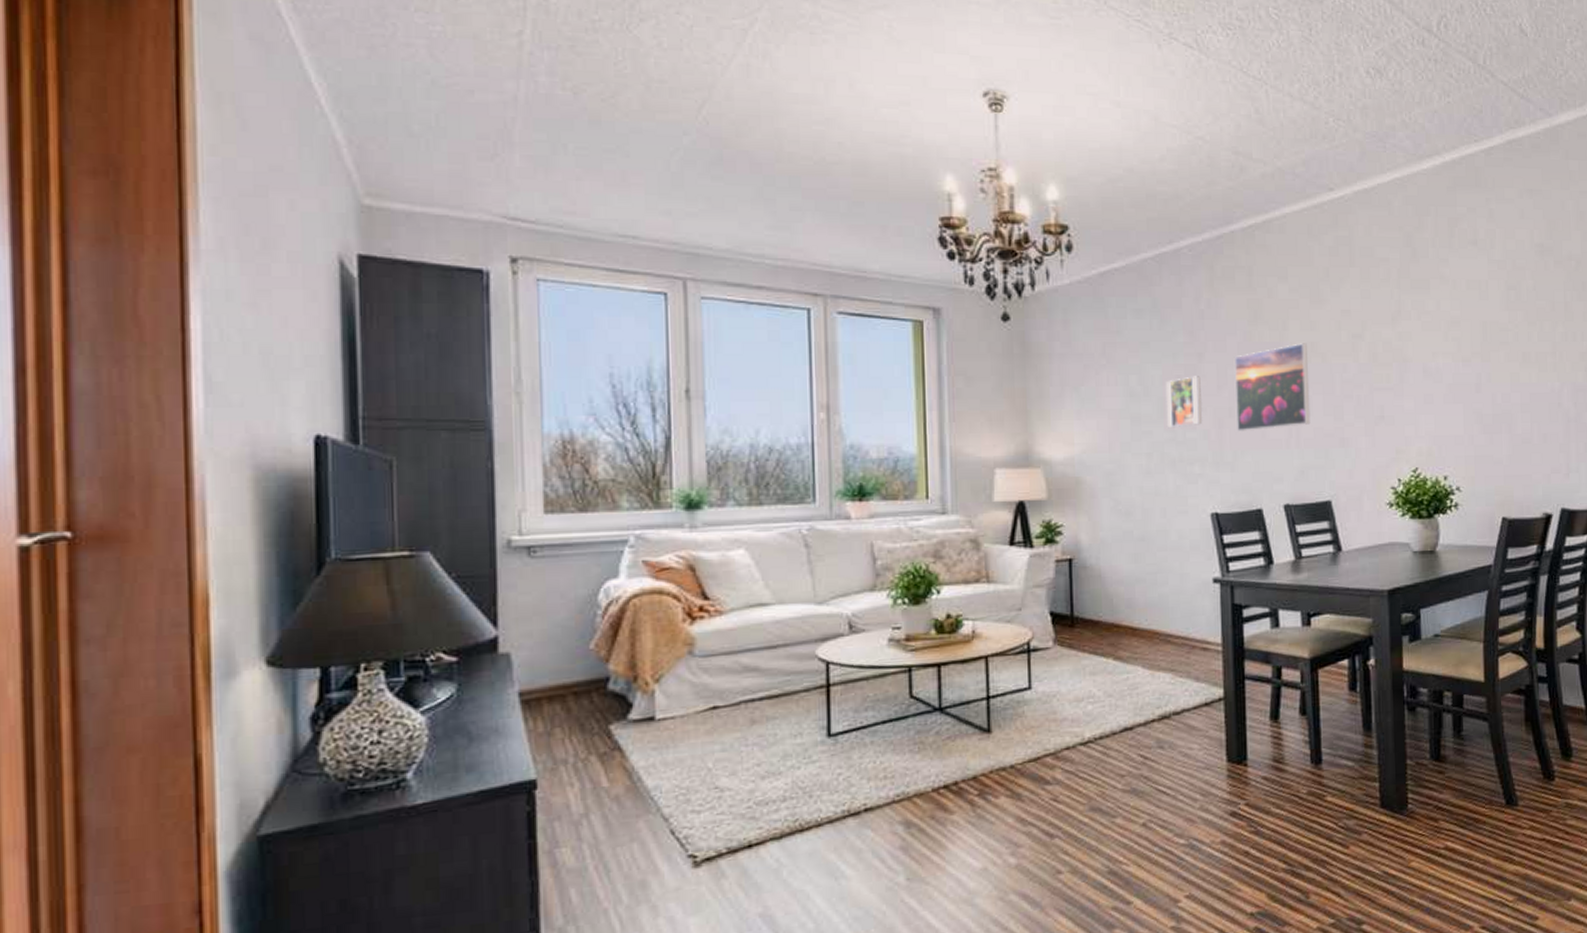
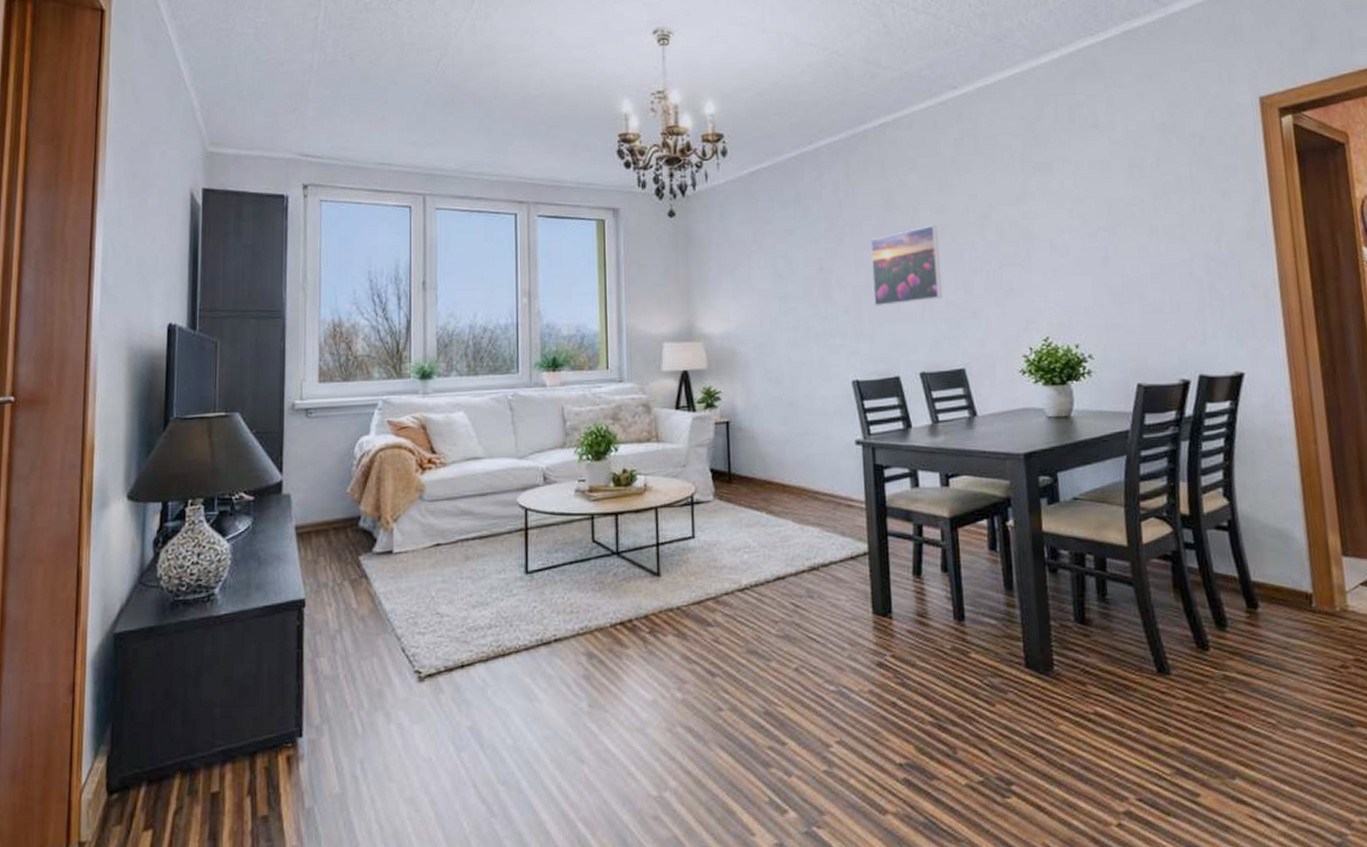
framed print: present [1165,376,1203,429] -> none [808,258,843,305]

